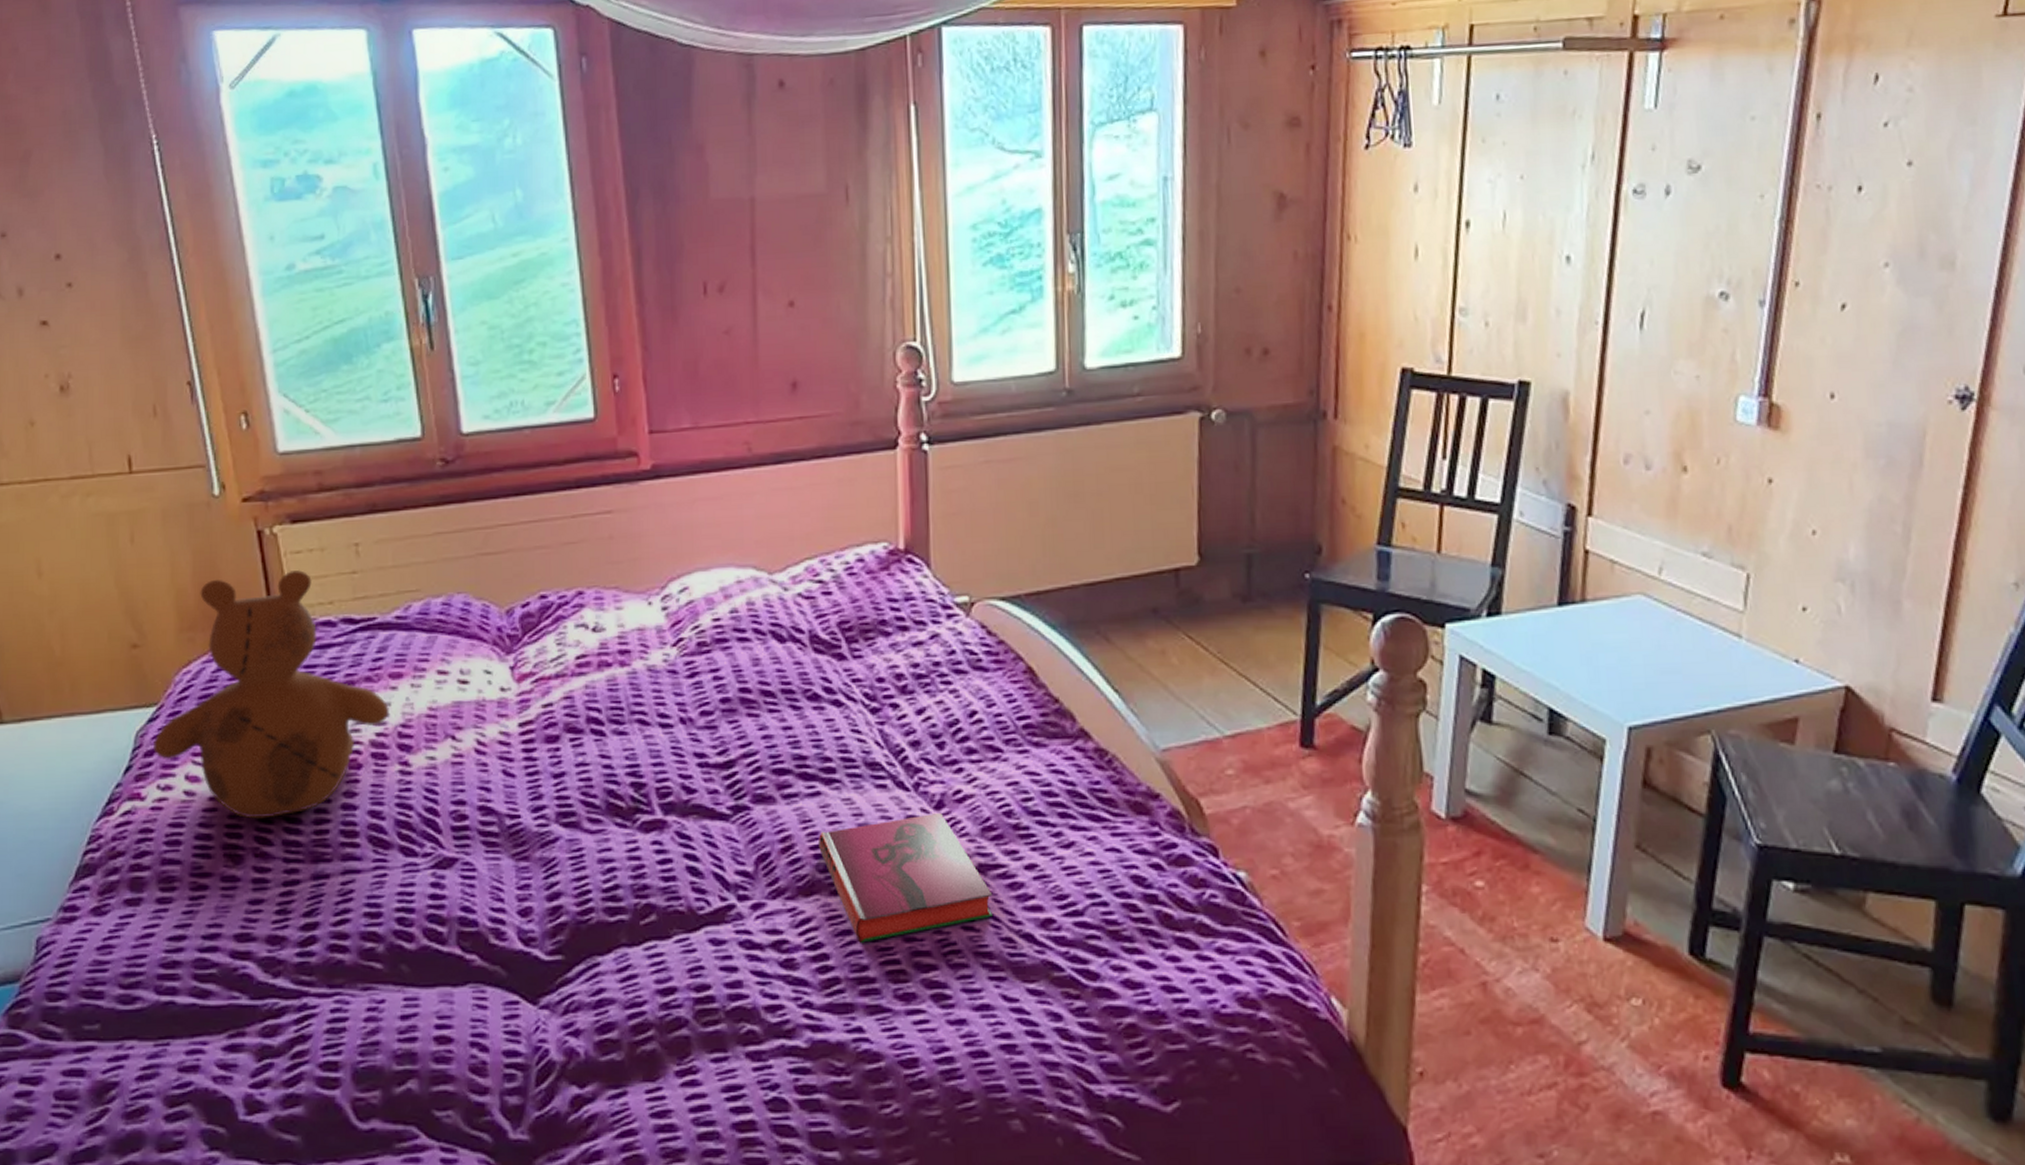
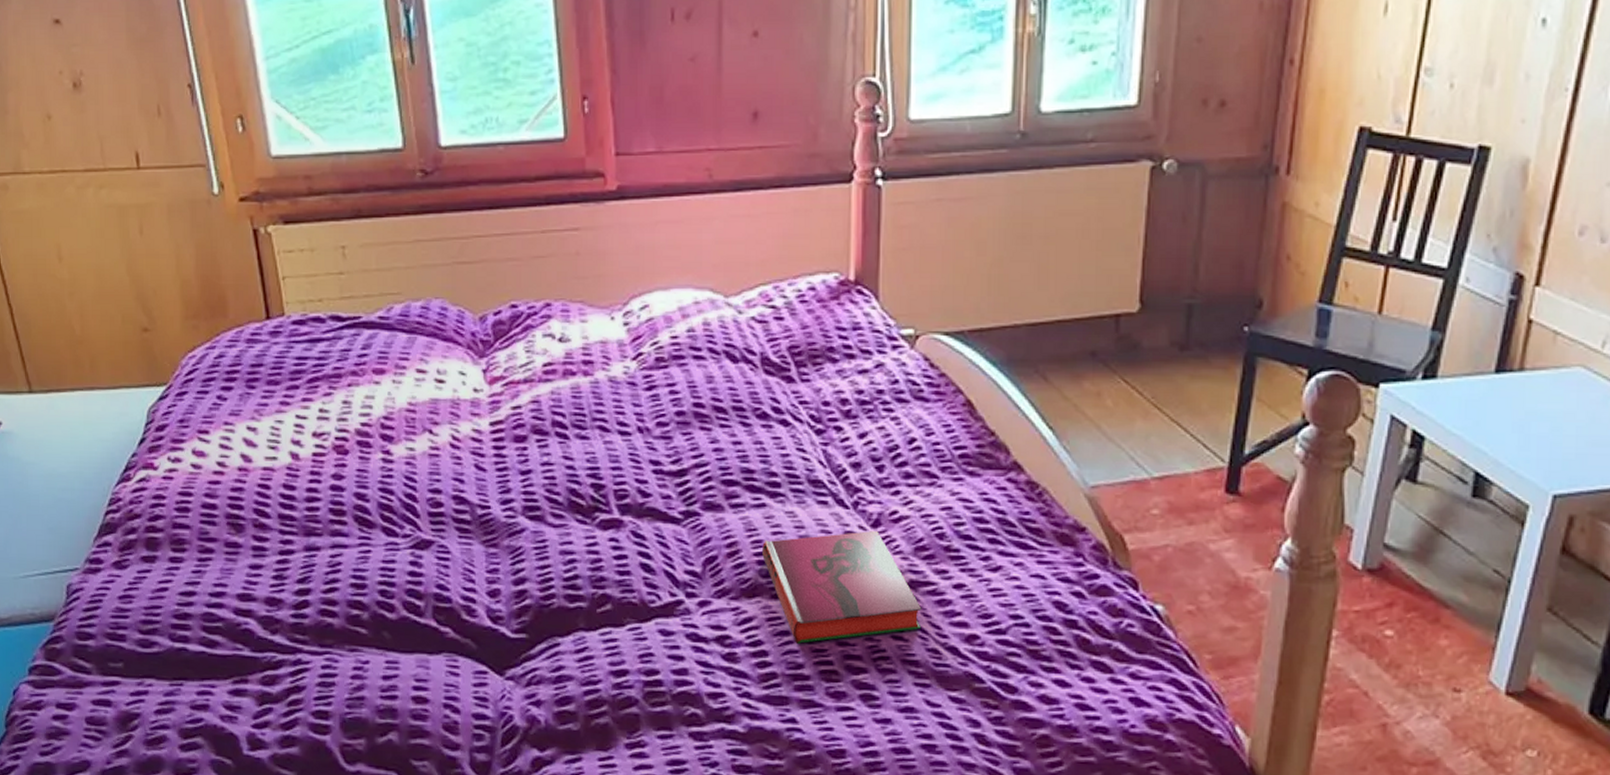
teddy bear: present [154,569,389,819] -> none [164,267,373,493]

